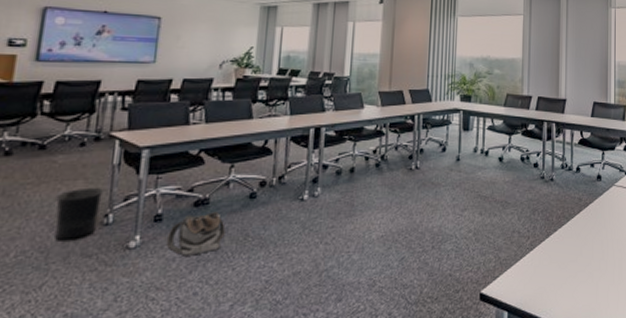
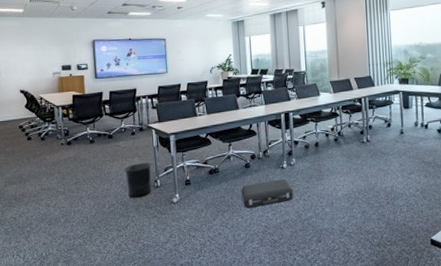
backpack: present [166,212,226,256] -> none [195,178,233,208]
briefcase: none [237,215,313,256] -> present [241,179,294,209]

